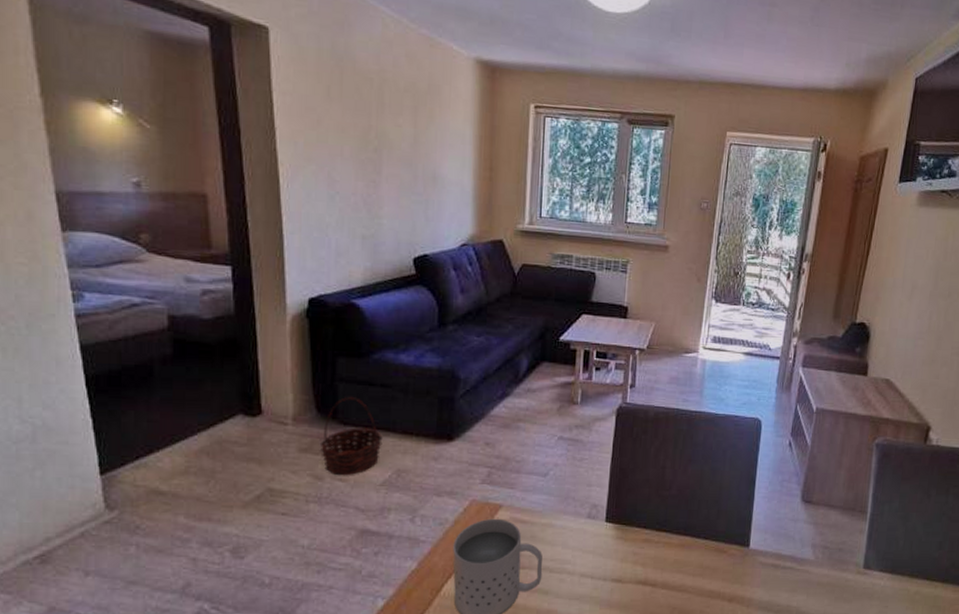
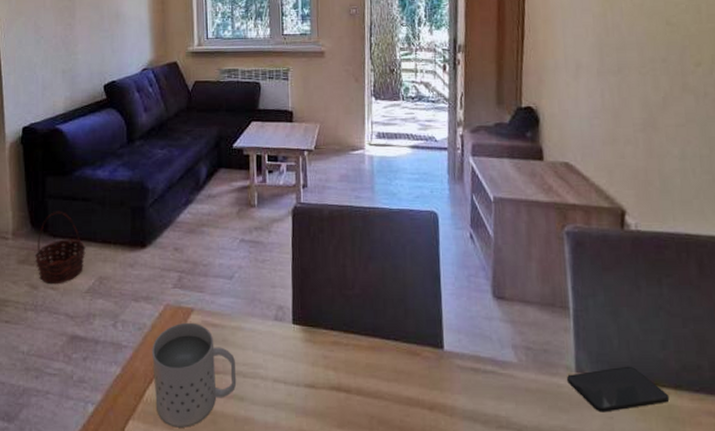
phone: none [855,563,937,602] -> present [567,366,670,413]

